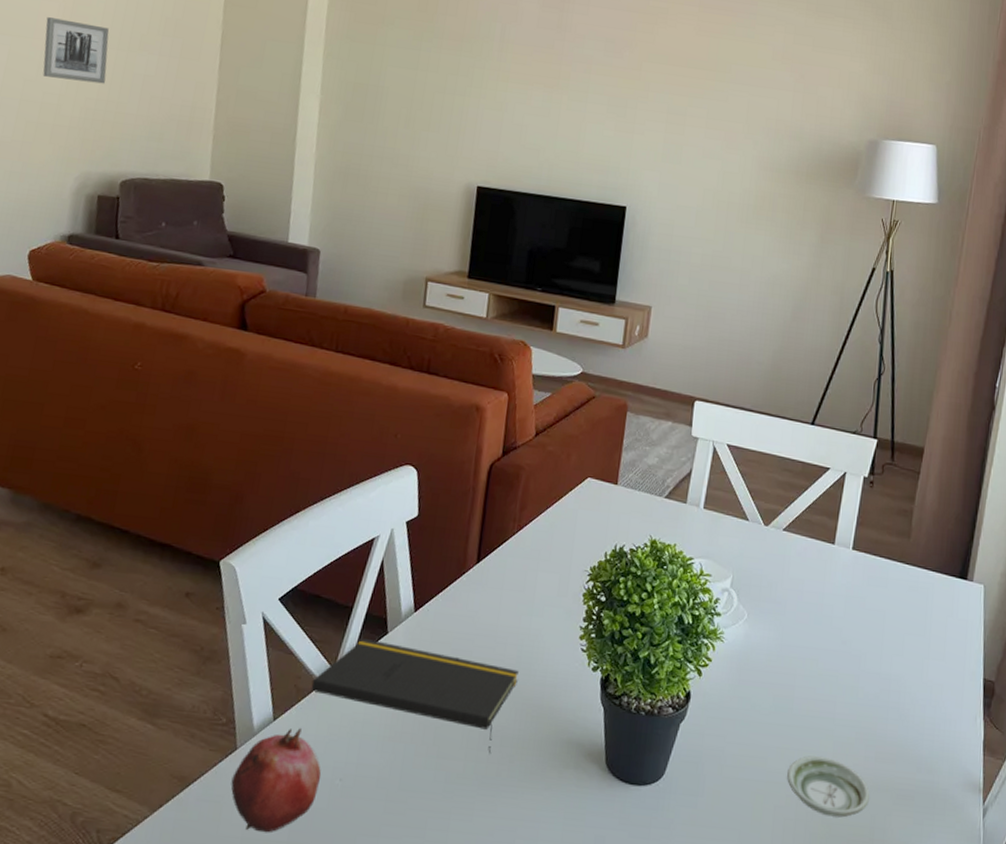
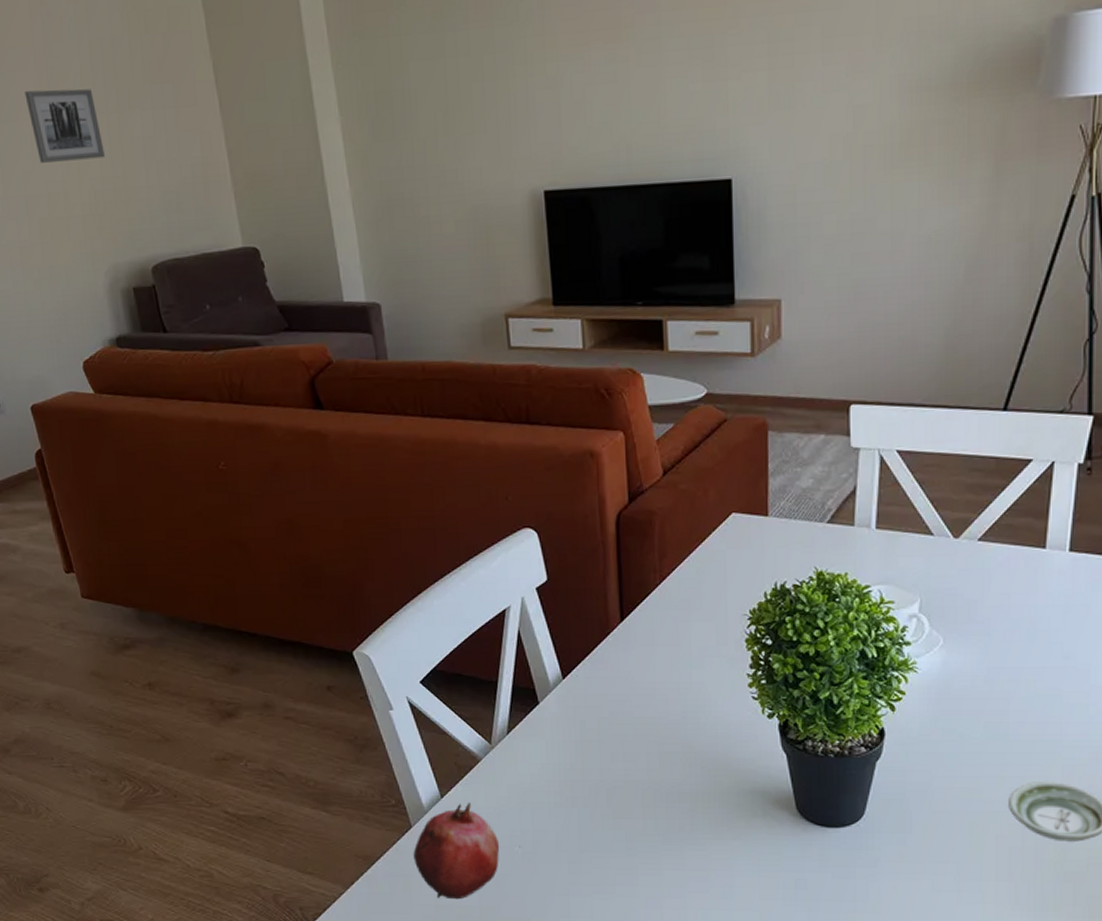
notepad: present [310,639,519,754] -> none [471,711,686,810]

